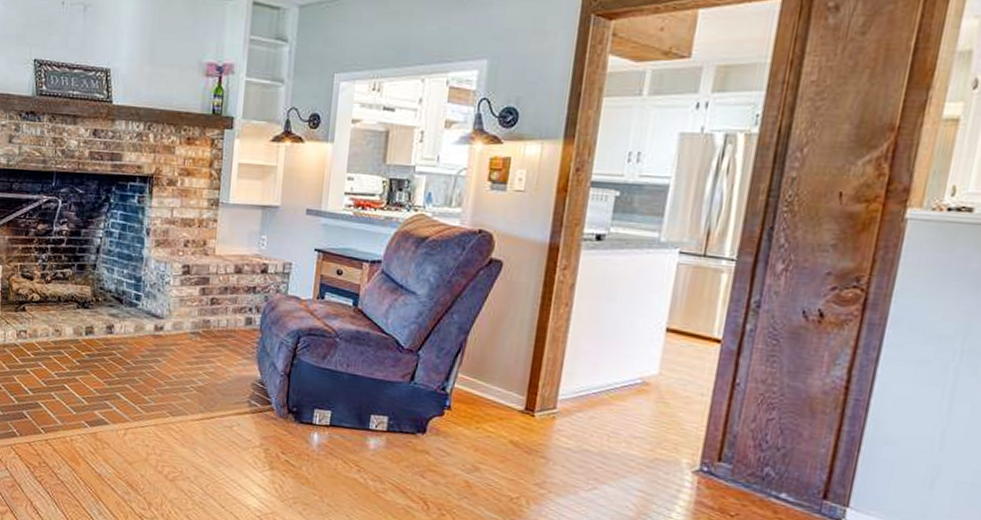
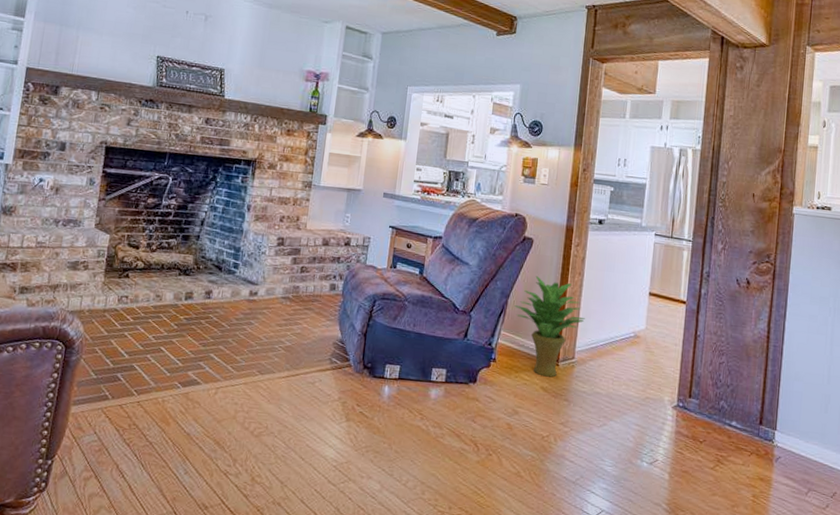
potted plant: none [476,307,572,430] -> present [514,276,585,377]

